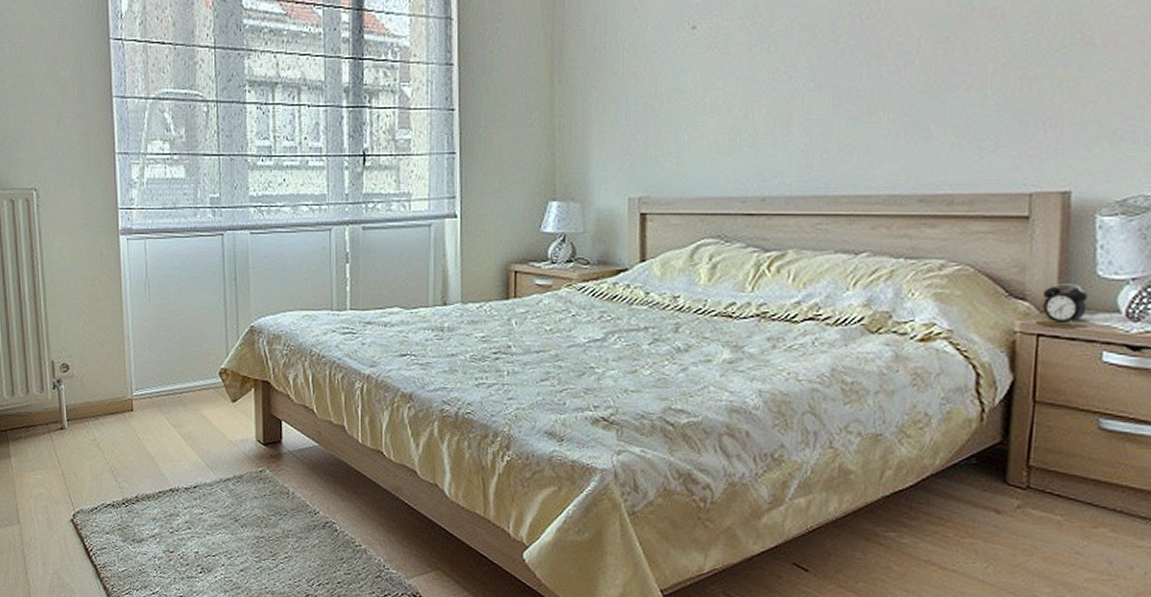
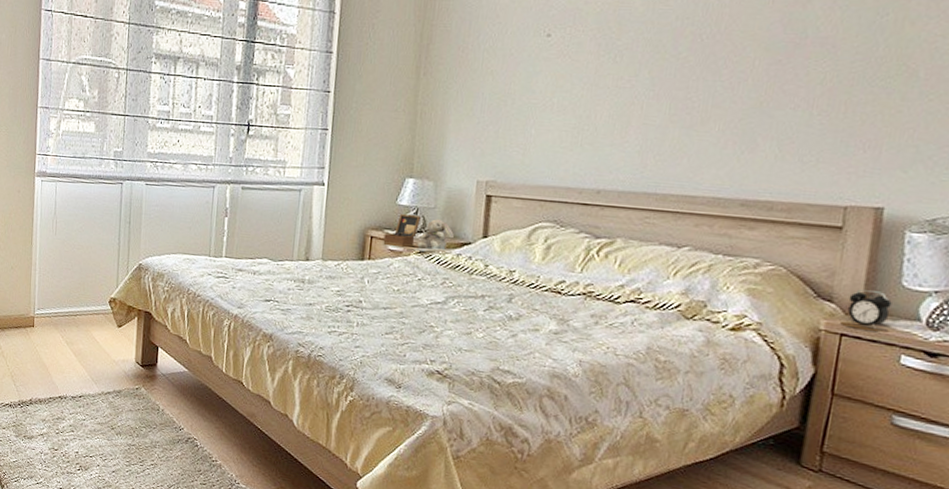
wooden box: none [529,241,570,281] -> present [383,213,422,248]
stuffed animal: none [556,245,610,285] -> present [406,219,455,253]

